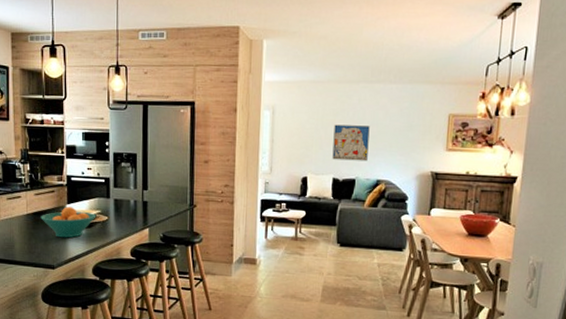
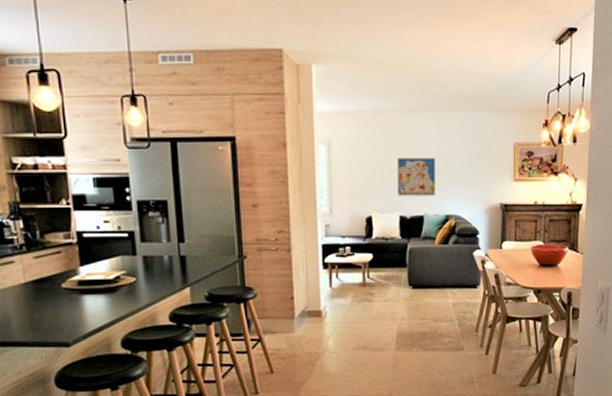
fruit bowl: present [40,206,97,238] -> none [44,269,121,308]

